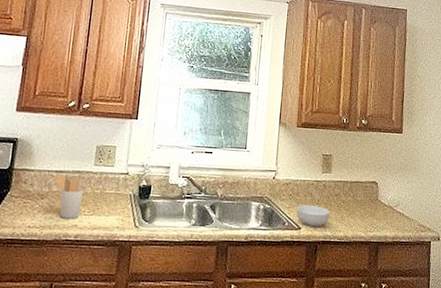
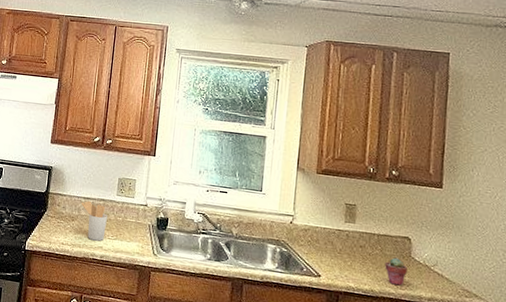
cereal bowl: present [296,205,330,227] -> none [315,252,354,277]
potted succulent: none [356,202,375,229] -> present [384,257,407,286]

